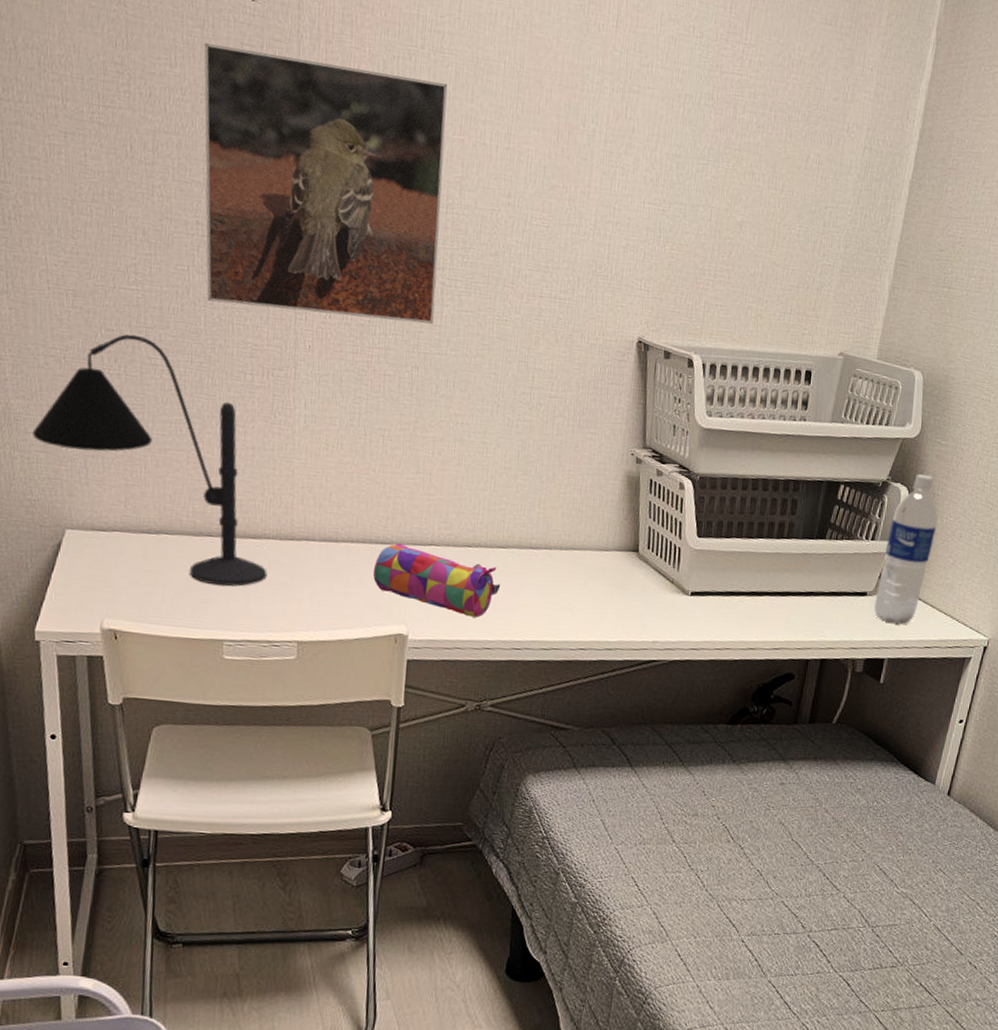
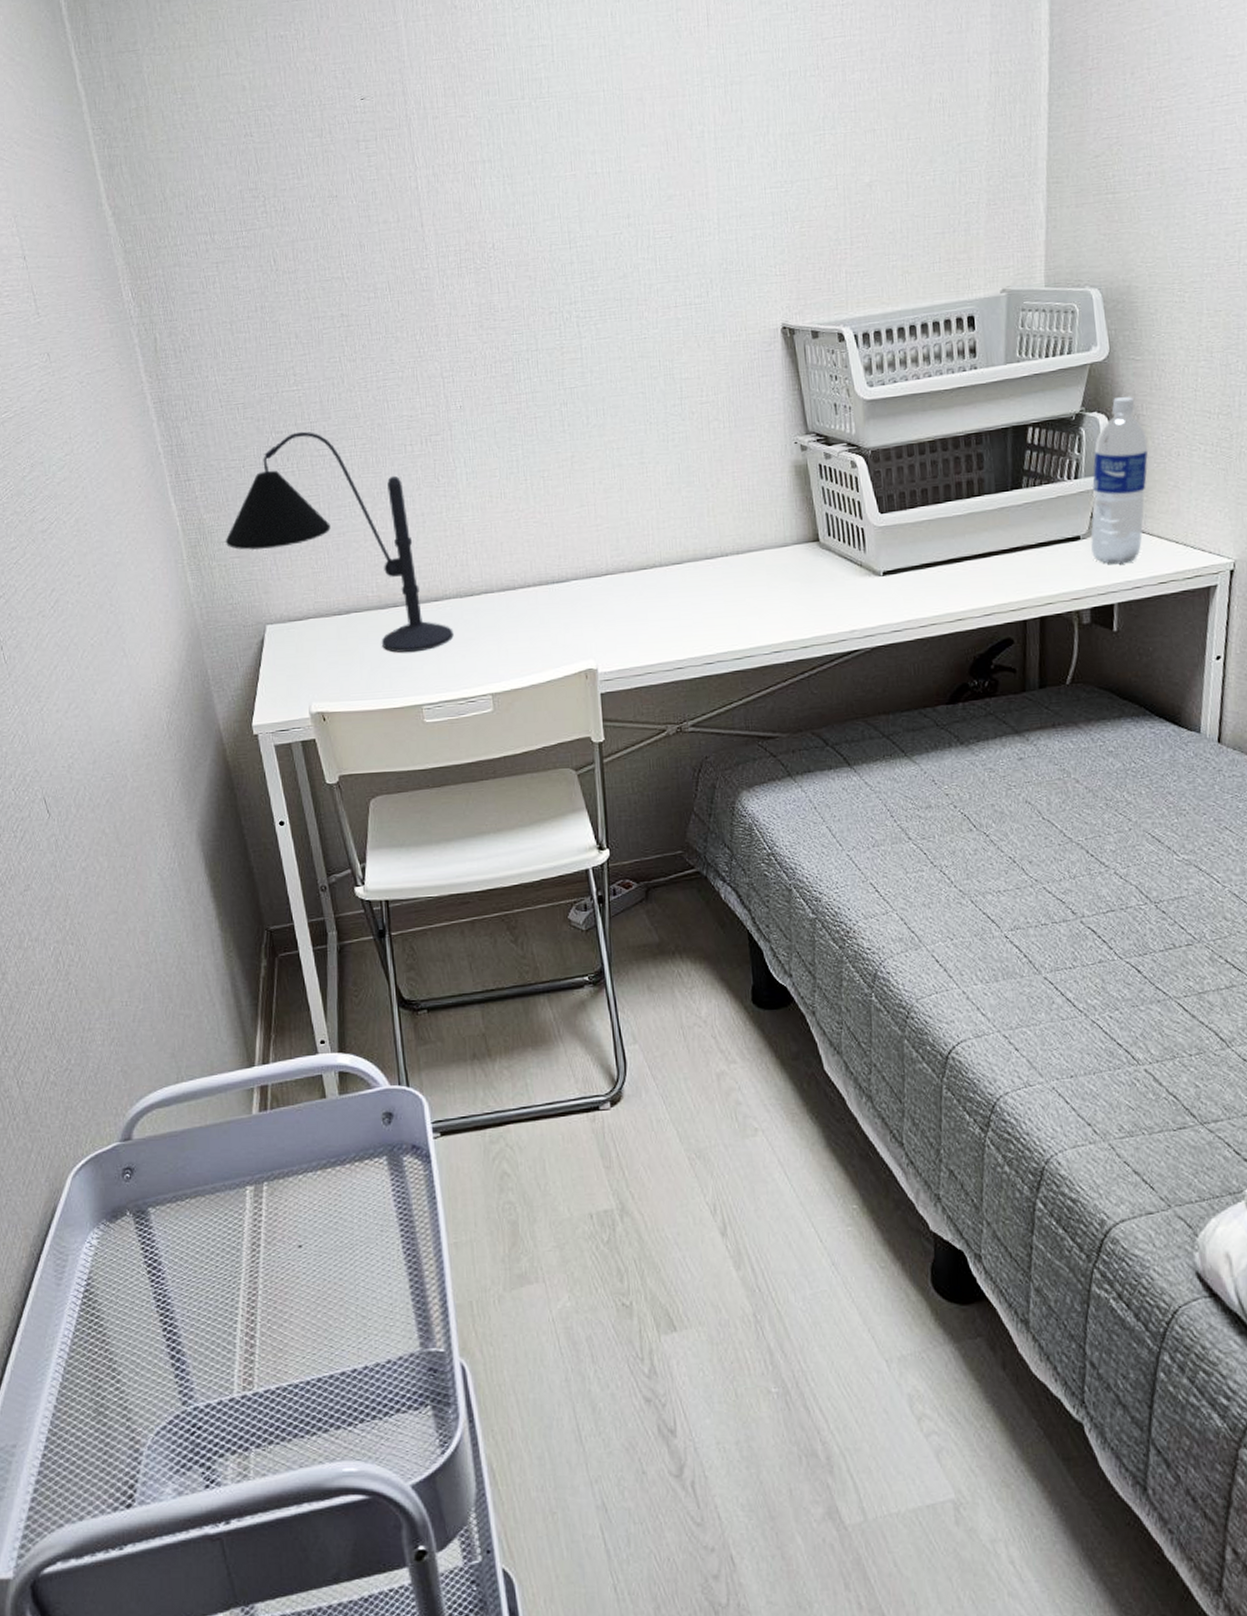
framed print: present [204,43,448,324] -> none [325,126,574,385]
pencil case: present [373,543,501,618] -> none [553,579,682,640]

